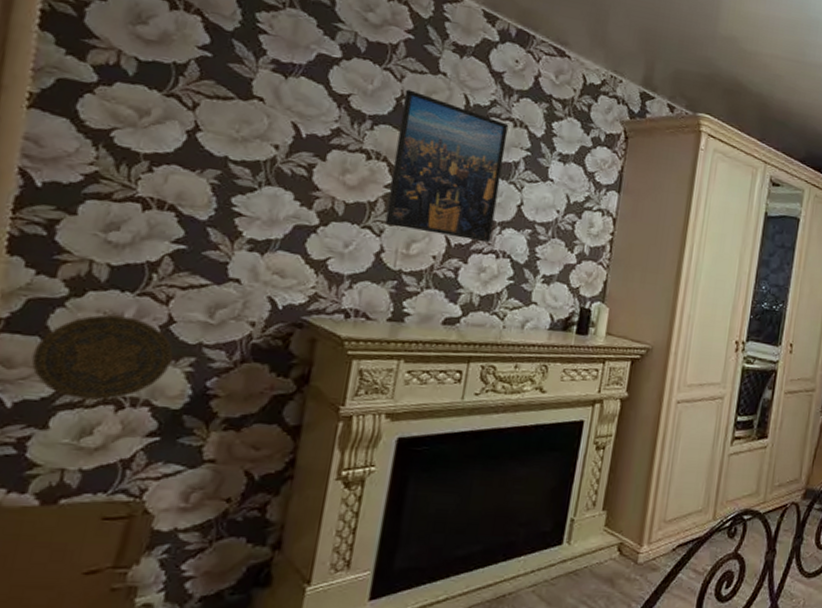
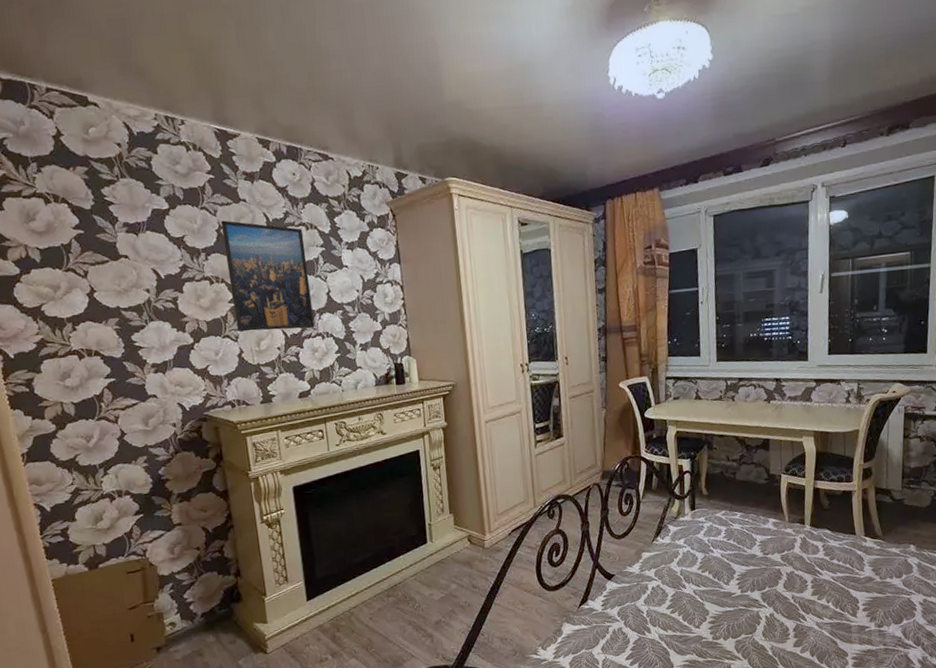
decorative plate: present [31,314,173,401] -> none [49,436,133,498]

